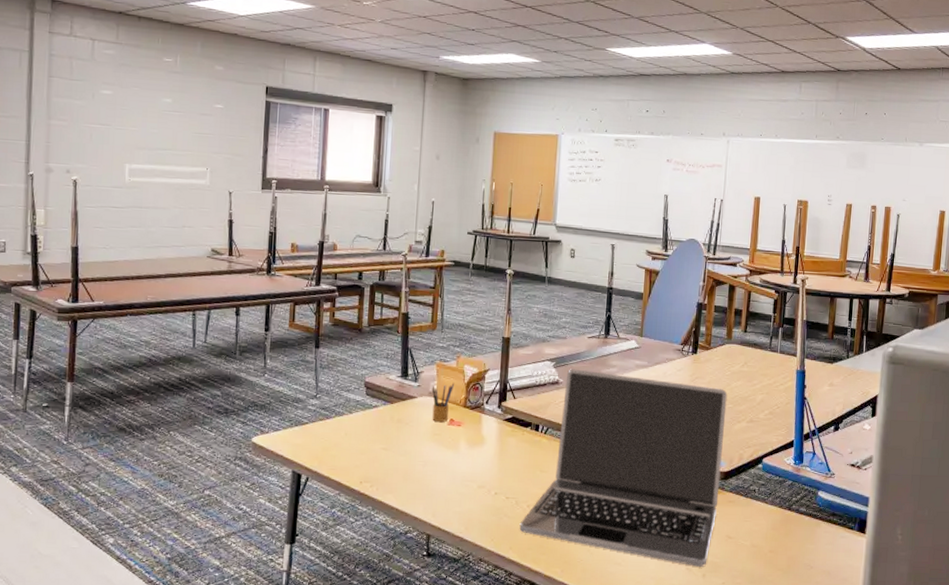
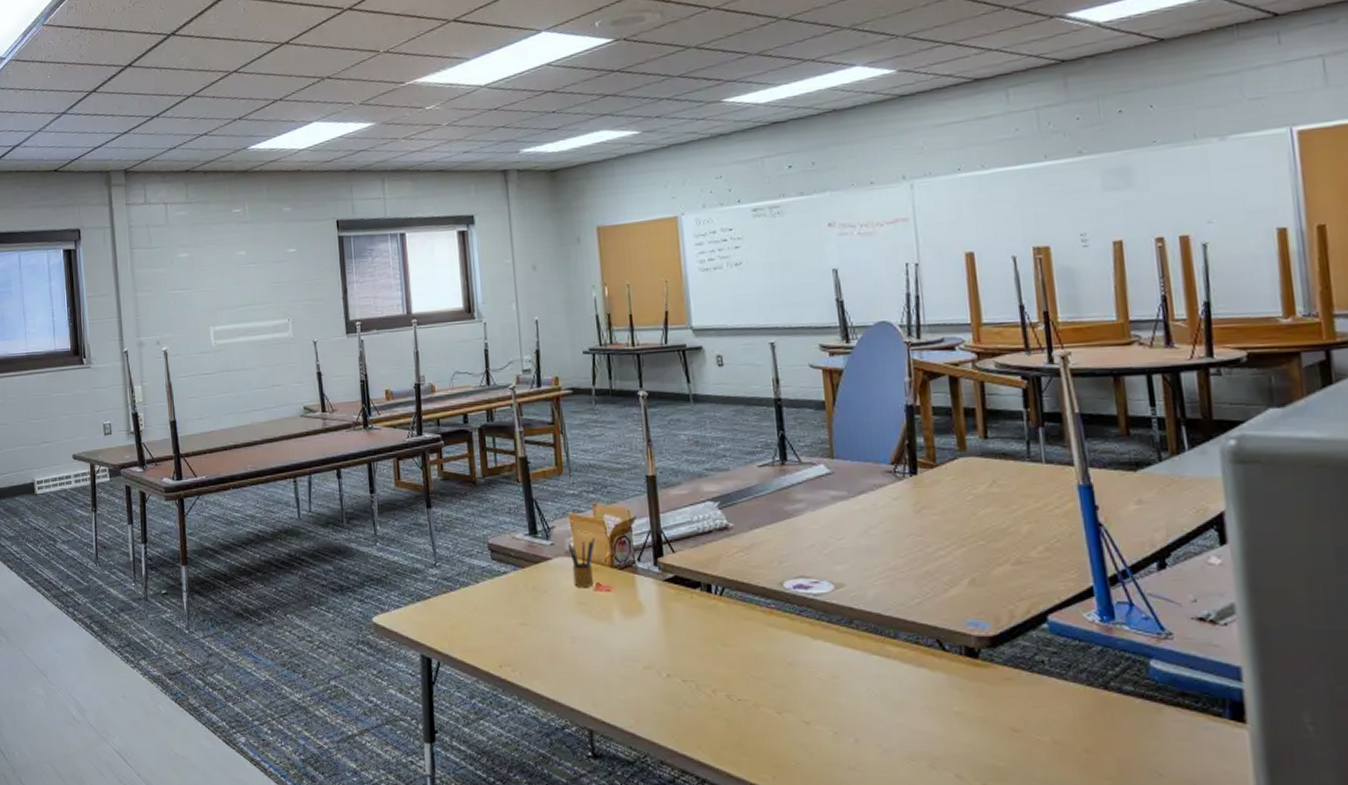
laptop: present [519,369,728,567] -> none [705,508,989,773]

